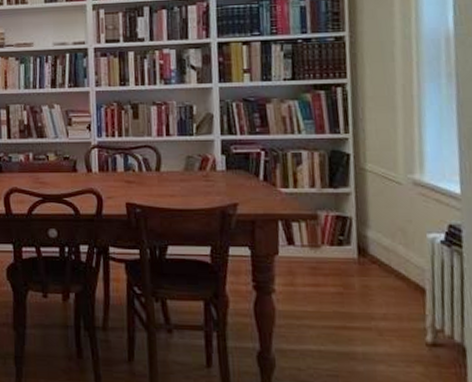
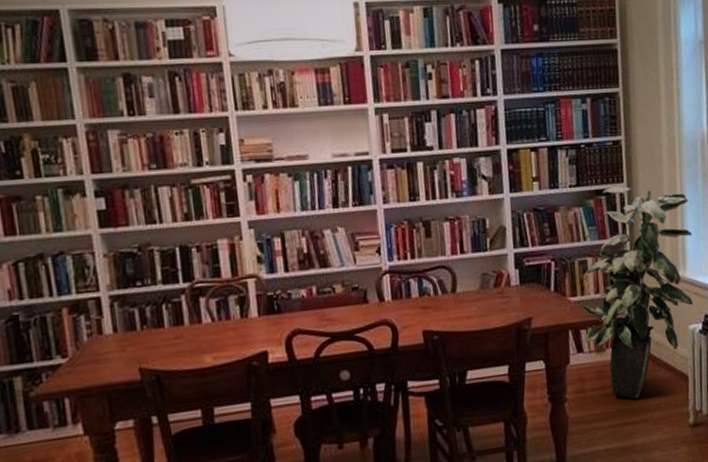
indoor plant: none [293,82,434,304] -> present [581,186,694,399]

